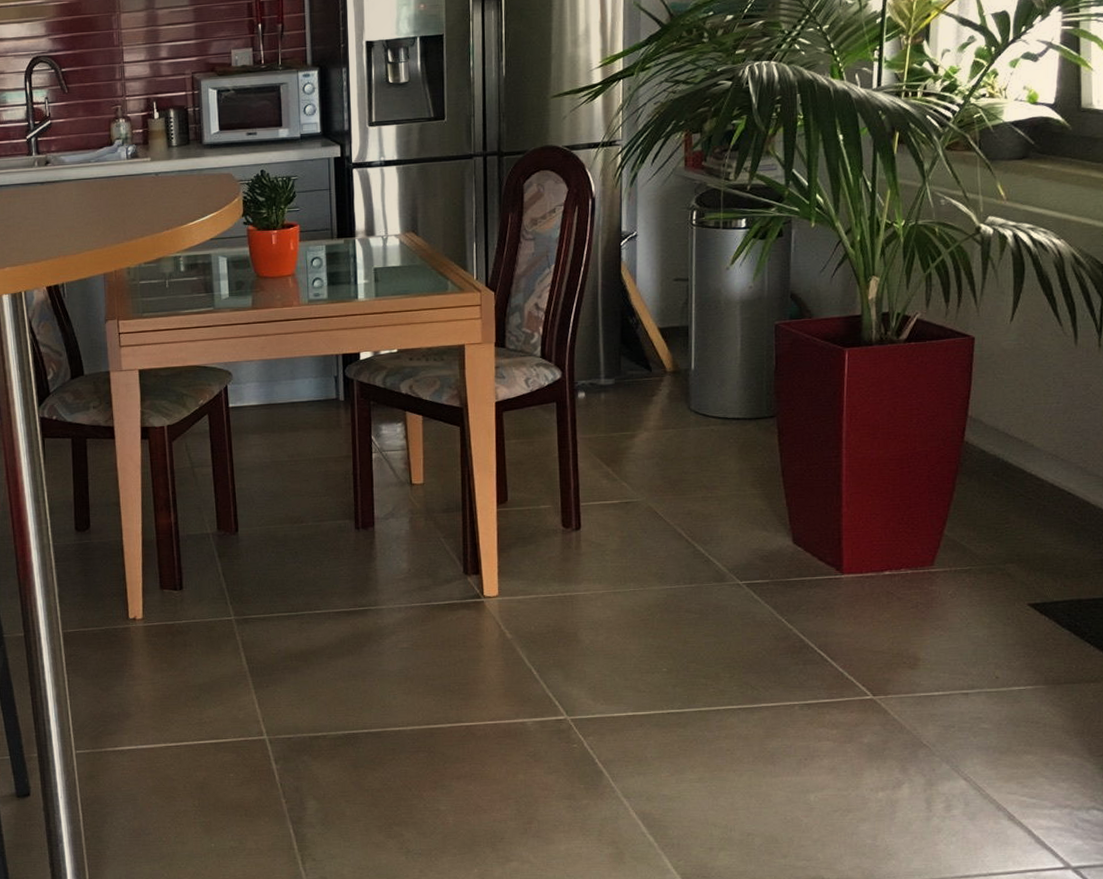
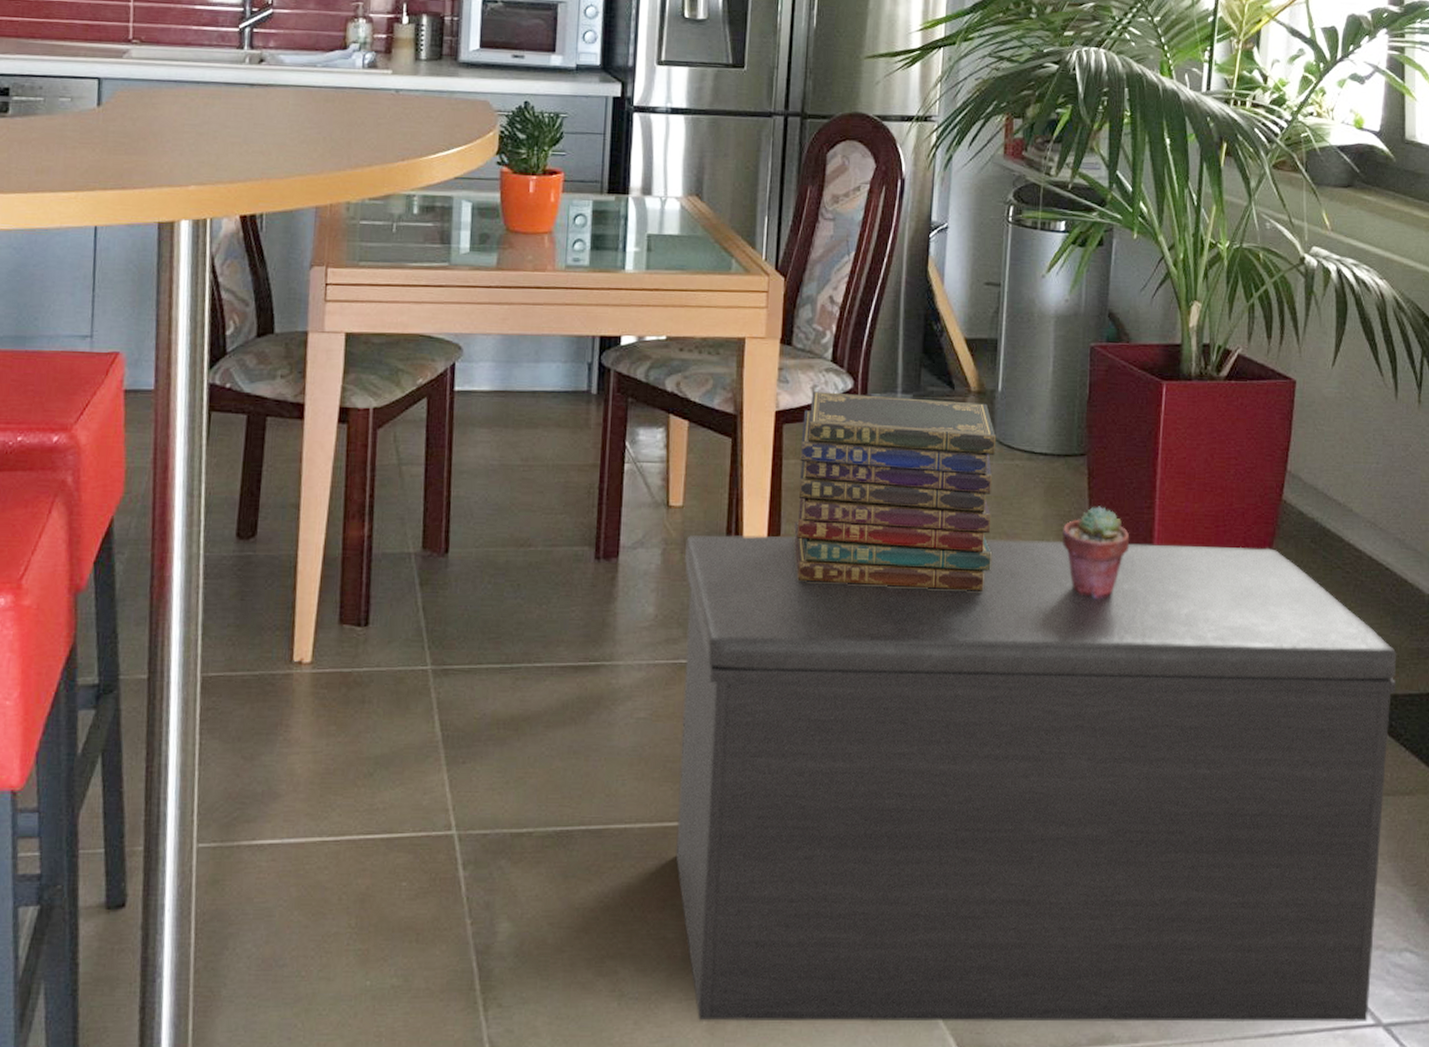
bench: none [429,483,1080,870] -> present [675,535,1397,1023]
book stack: none [519,381,694,537] -> present [793,391,996,592]
potted succulent: none [757,458,820,535] -> present [1062,506,1130,598]

